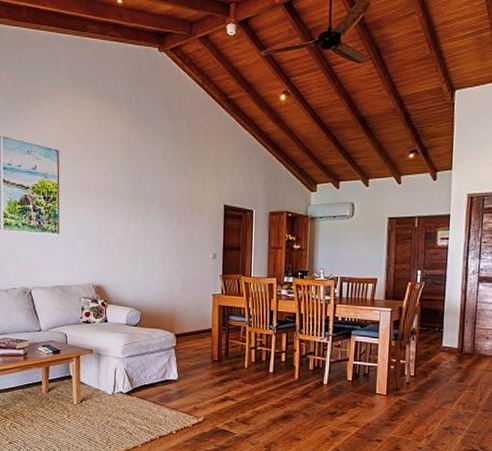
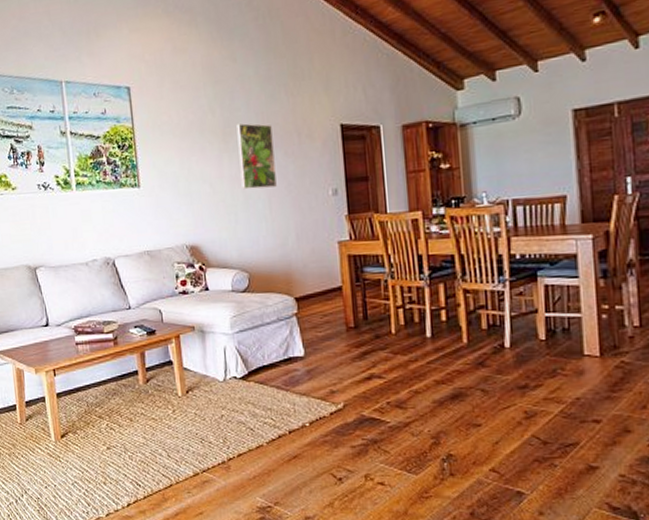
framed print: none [143,193,171,246] -> present [236,123,277,190]

